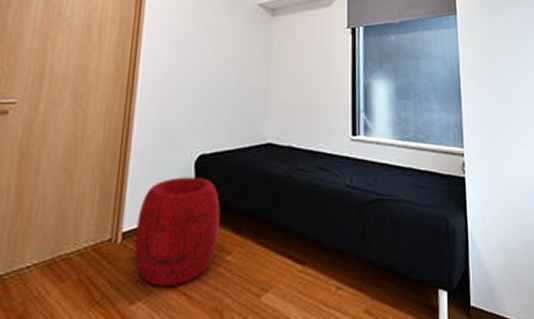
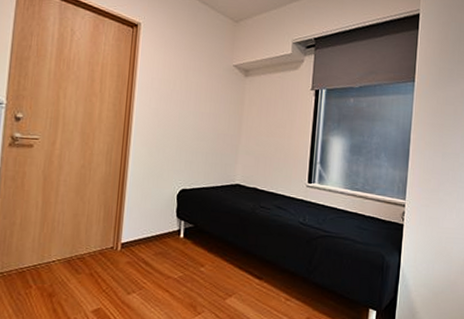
pouf: present [134,177,221,287] -> none [130,205,197,285]

